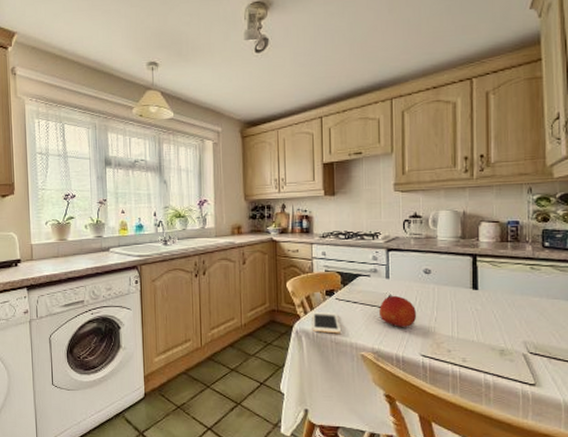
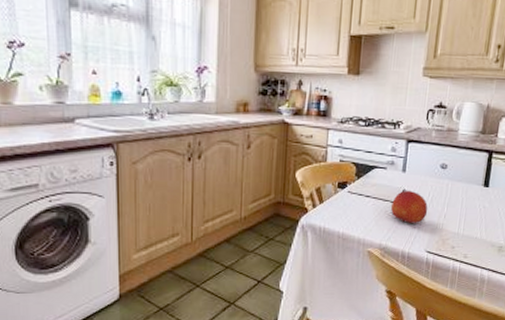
cell phone: present [312,311,341,334] -> none [319,205,350,229]

